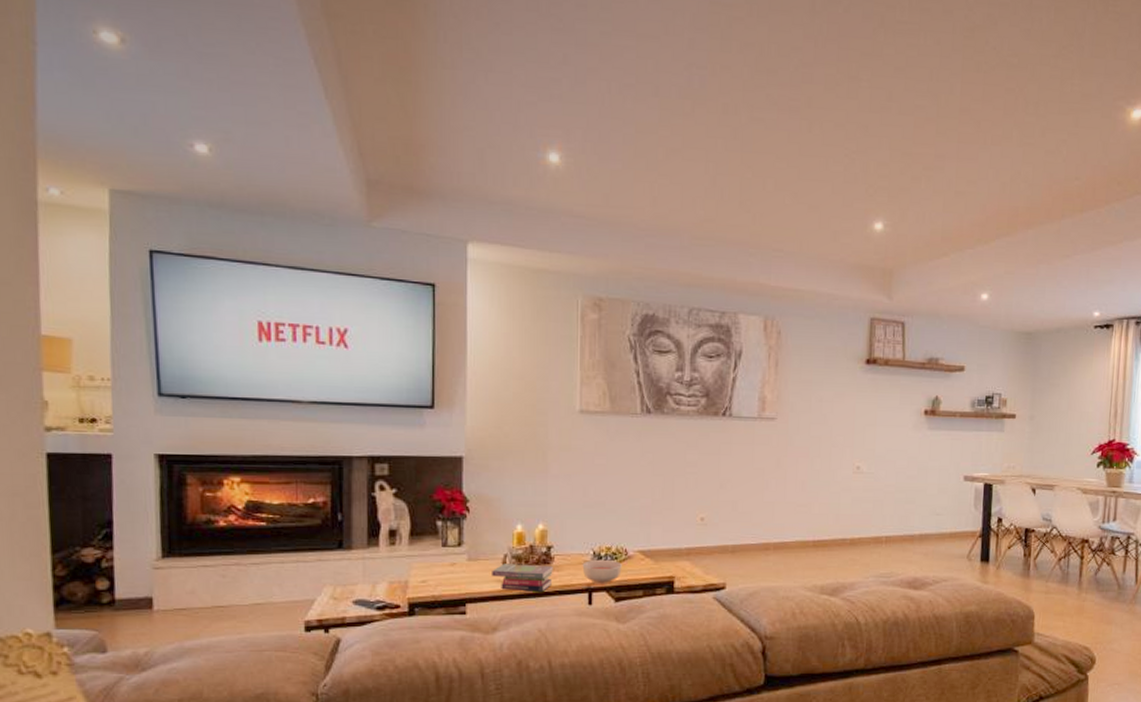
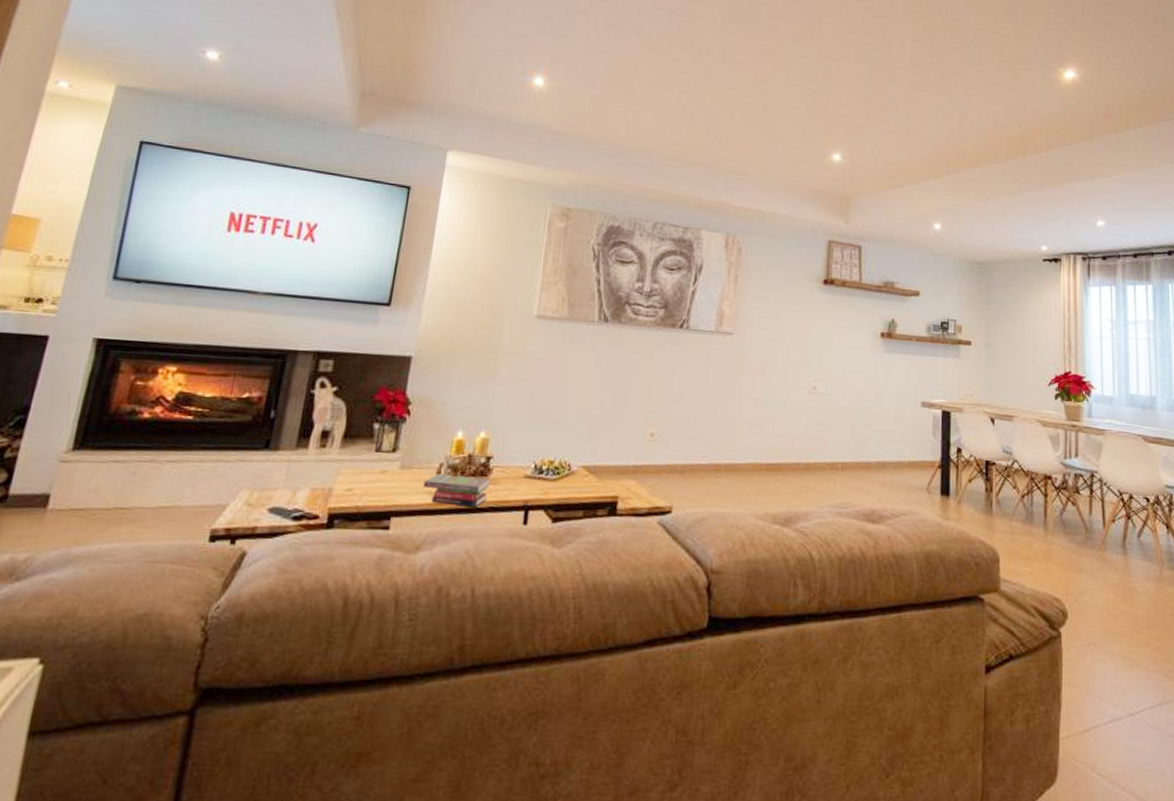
bowl: present [582,559,622,585] -> none [520,473,564,503]

